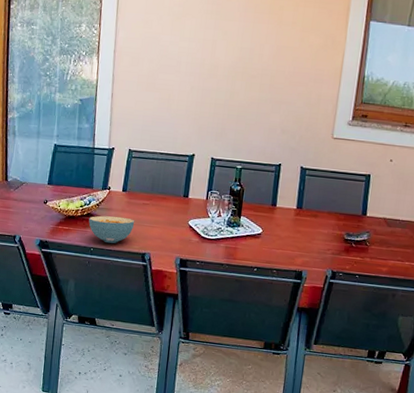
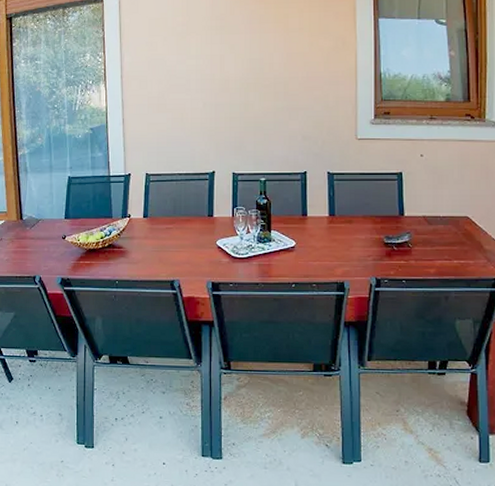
cereal bowl: present [89,215,135,244] -> none [111,244,160,274]

